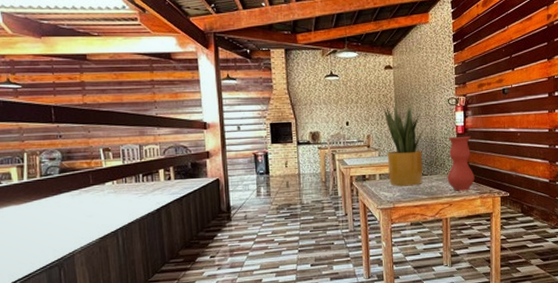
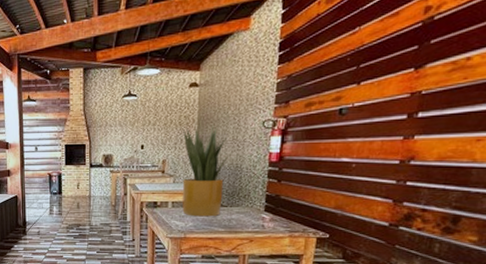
vase: present [447,136,475,191] -> none [250,165,287,227]

